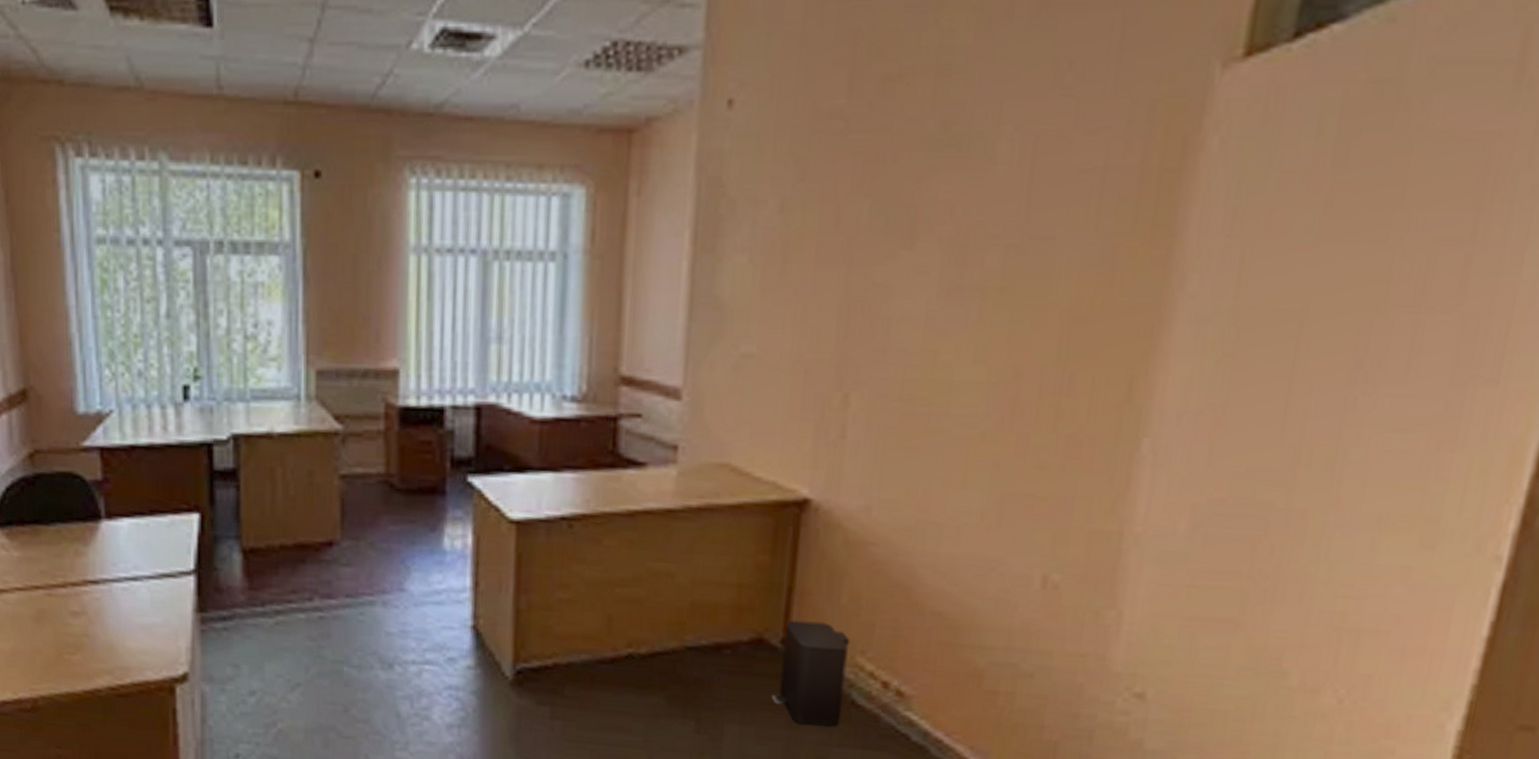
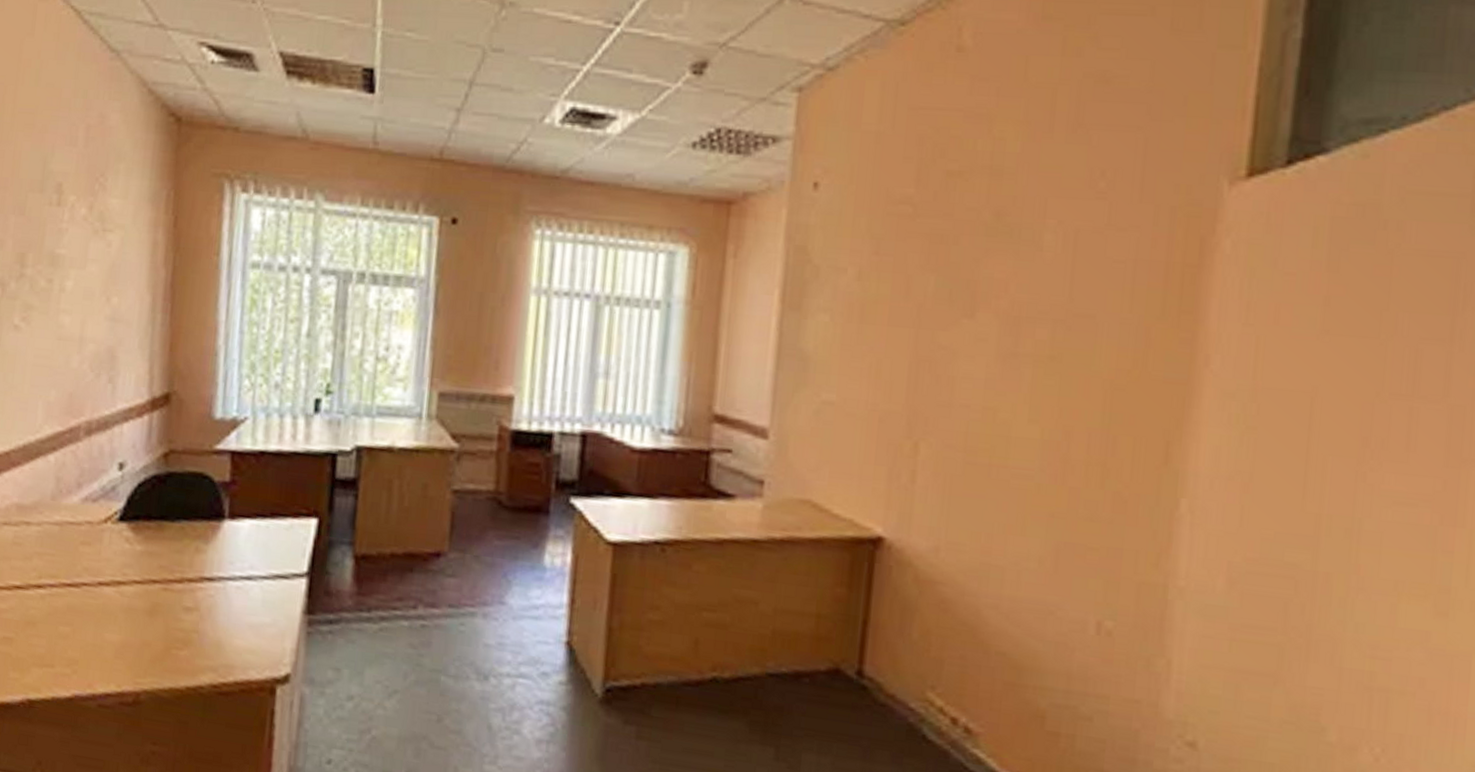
pedal bin: present [771,620,851,728] -> none [846,652,921,762]

